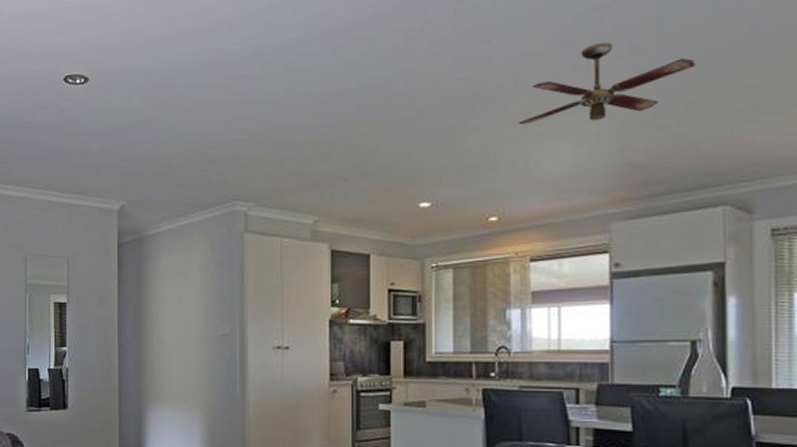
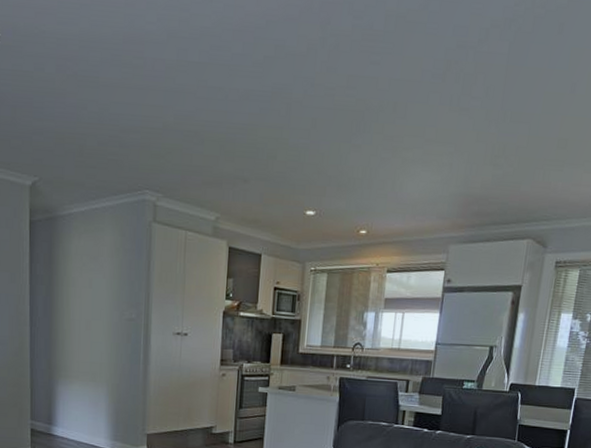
ceiling fan: present [519,41,695,125] -> none [392,80,529,153]

